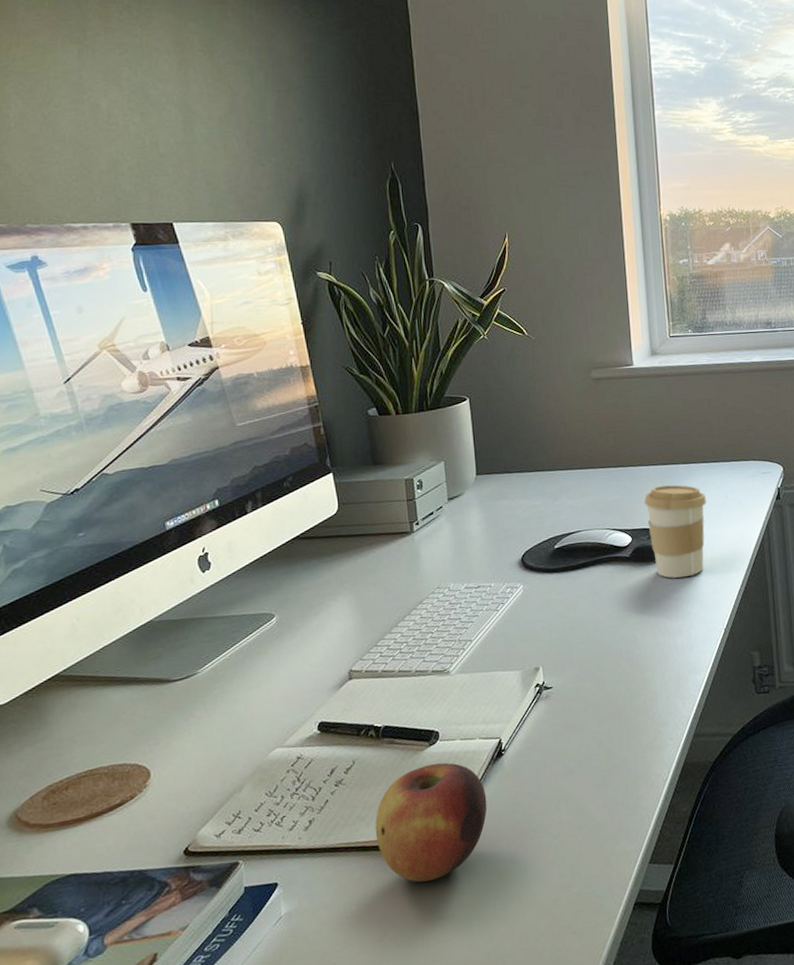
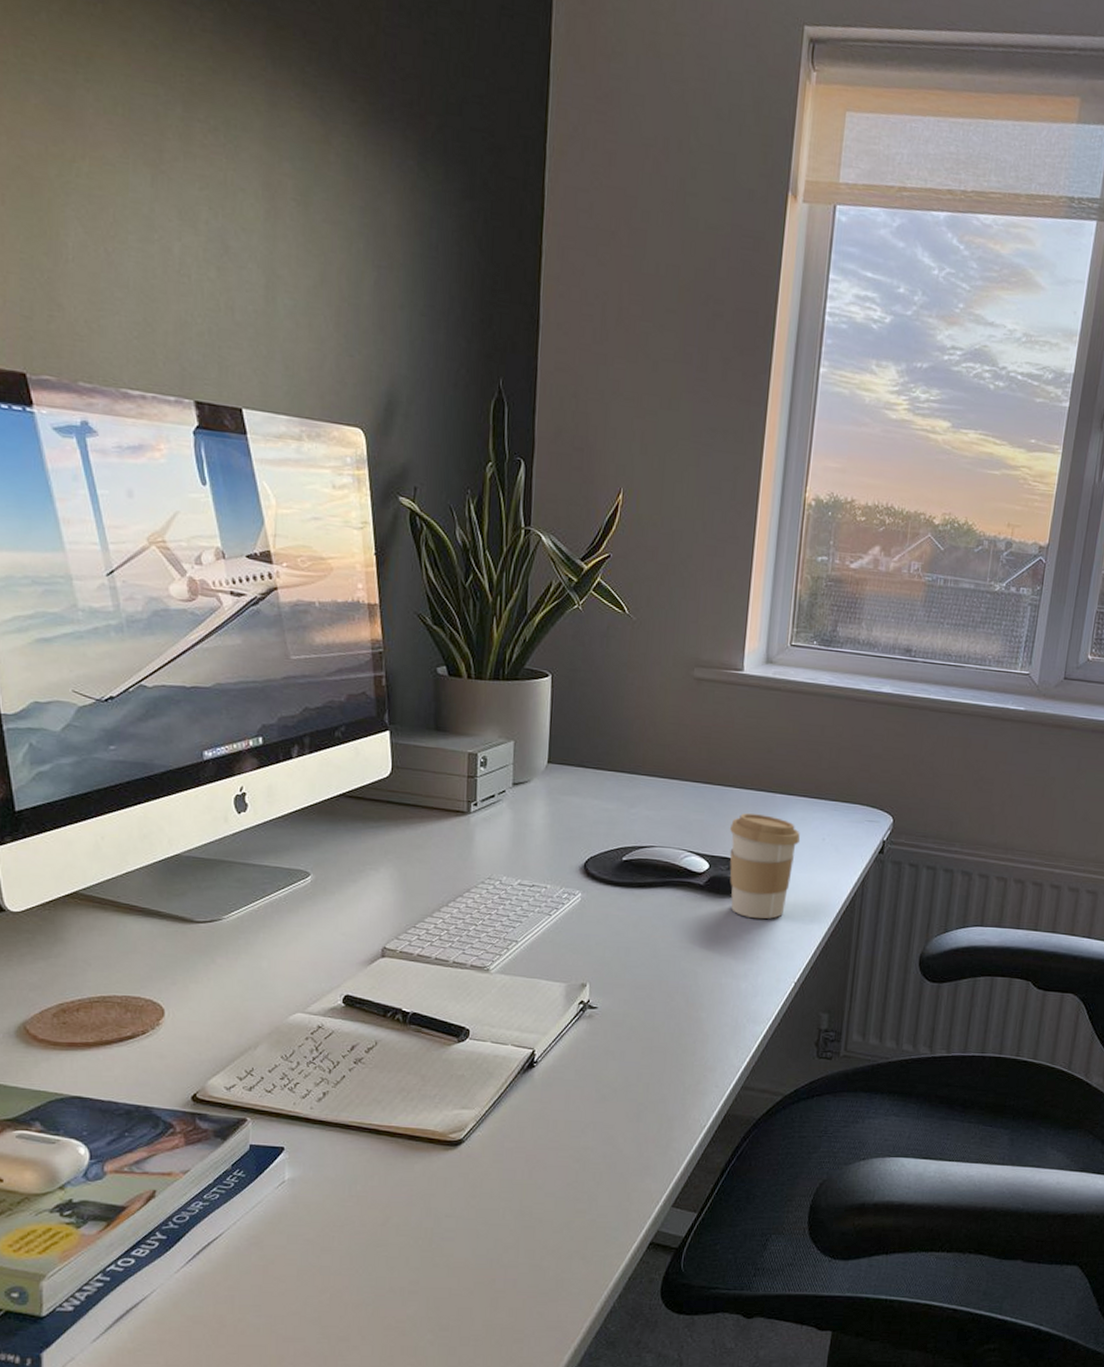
apple: present [375,762,488,883] -> none [390,1061,511,1177]

